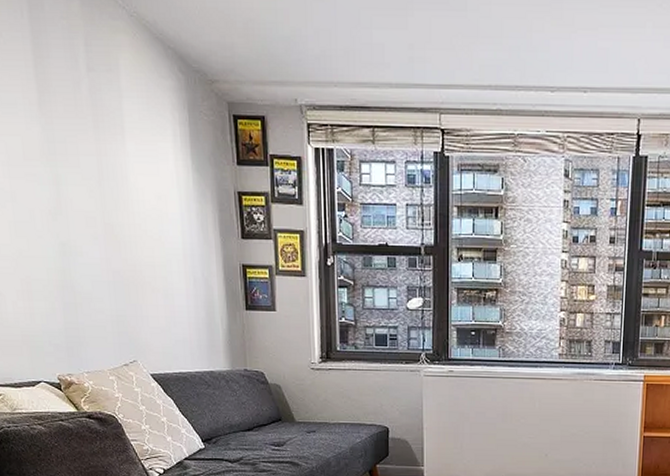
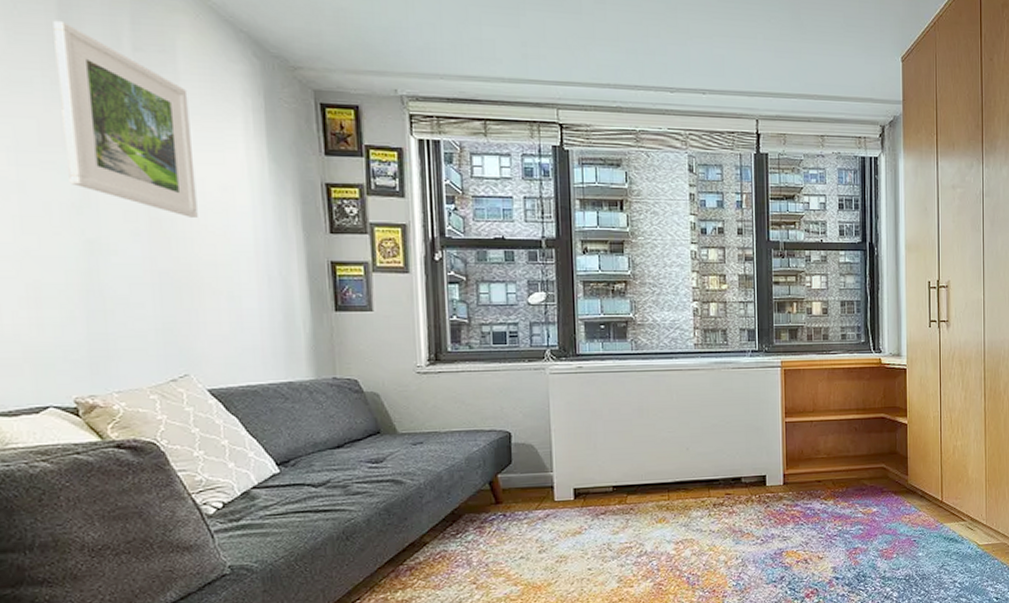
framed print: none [28,46,140,223] -> present [53,20,198,217]

